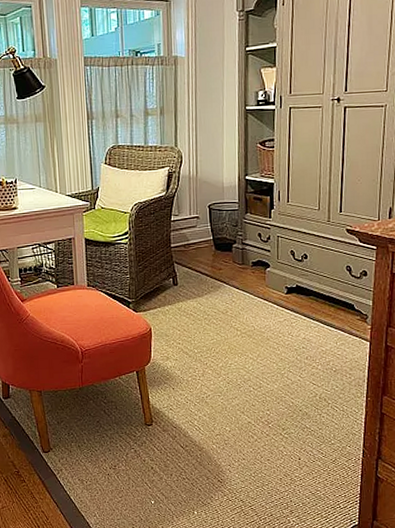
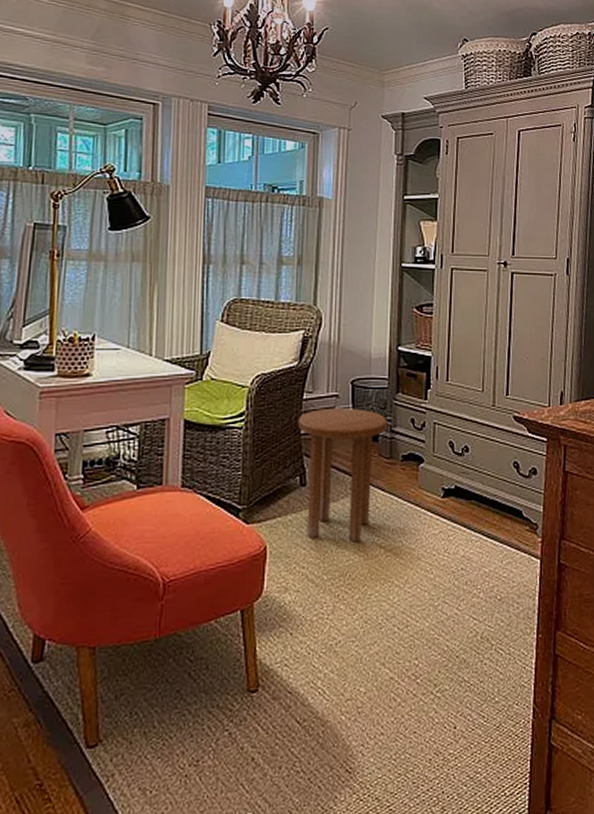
side table: none [168,226,240,327] -> present [297,408,389,543]

